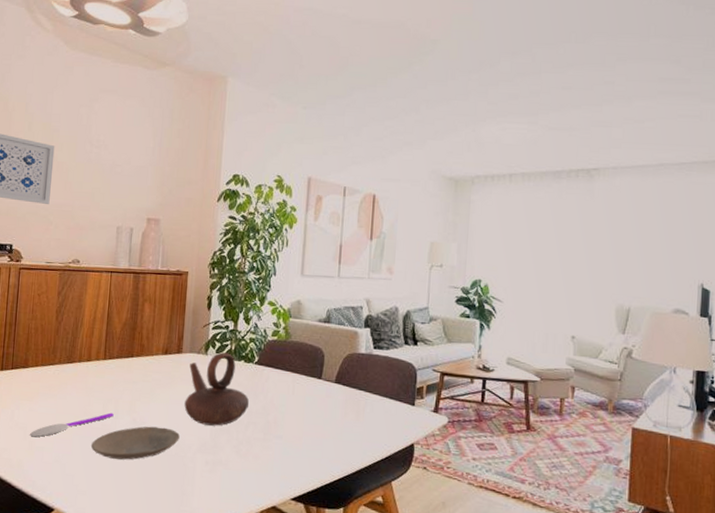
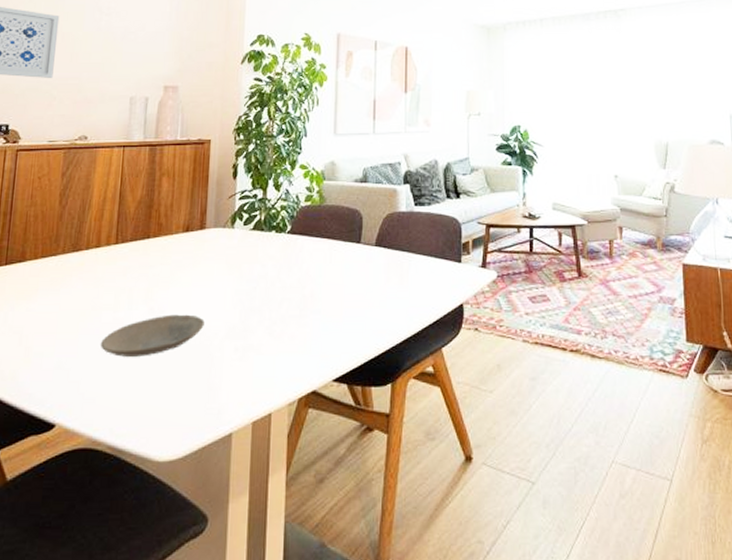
spoon: present [30,412,114,438] -> none [27,303,127,342]
teapot: present [184,352,249,426] -> none [209,224,282,307]

